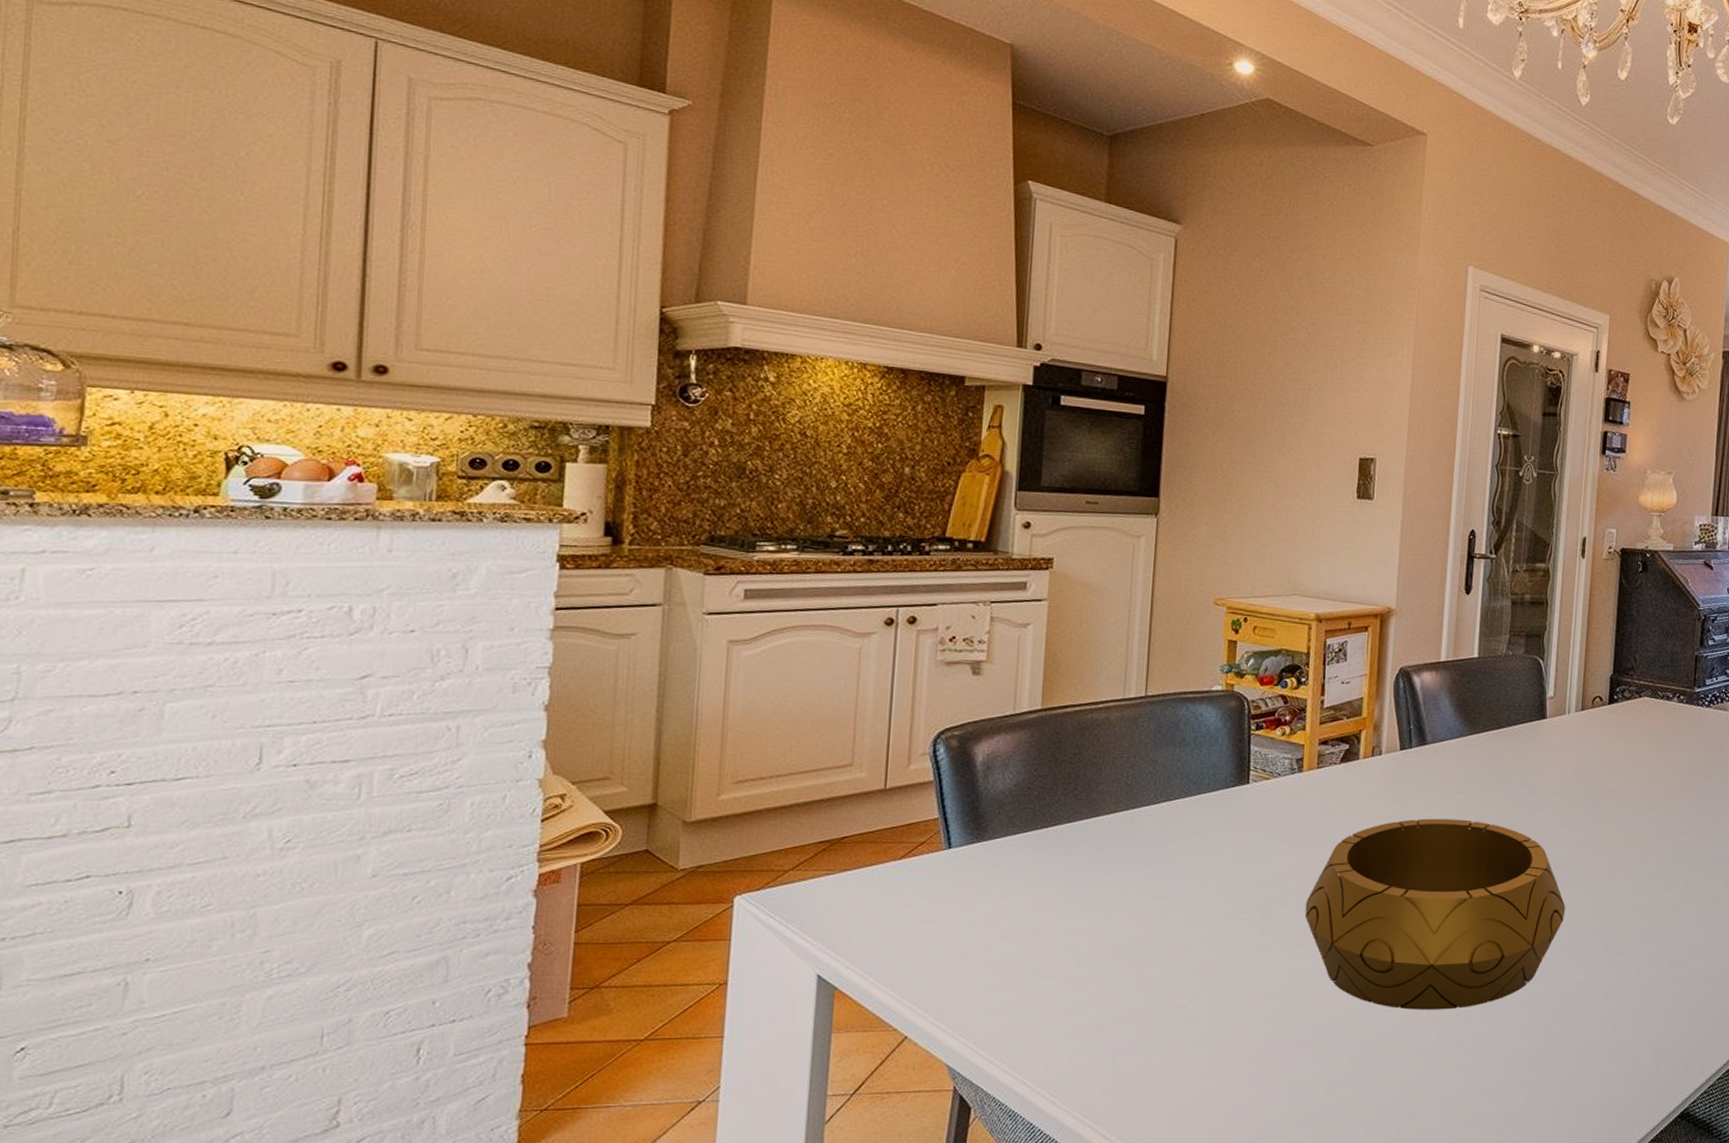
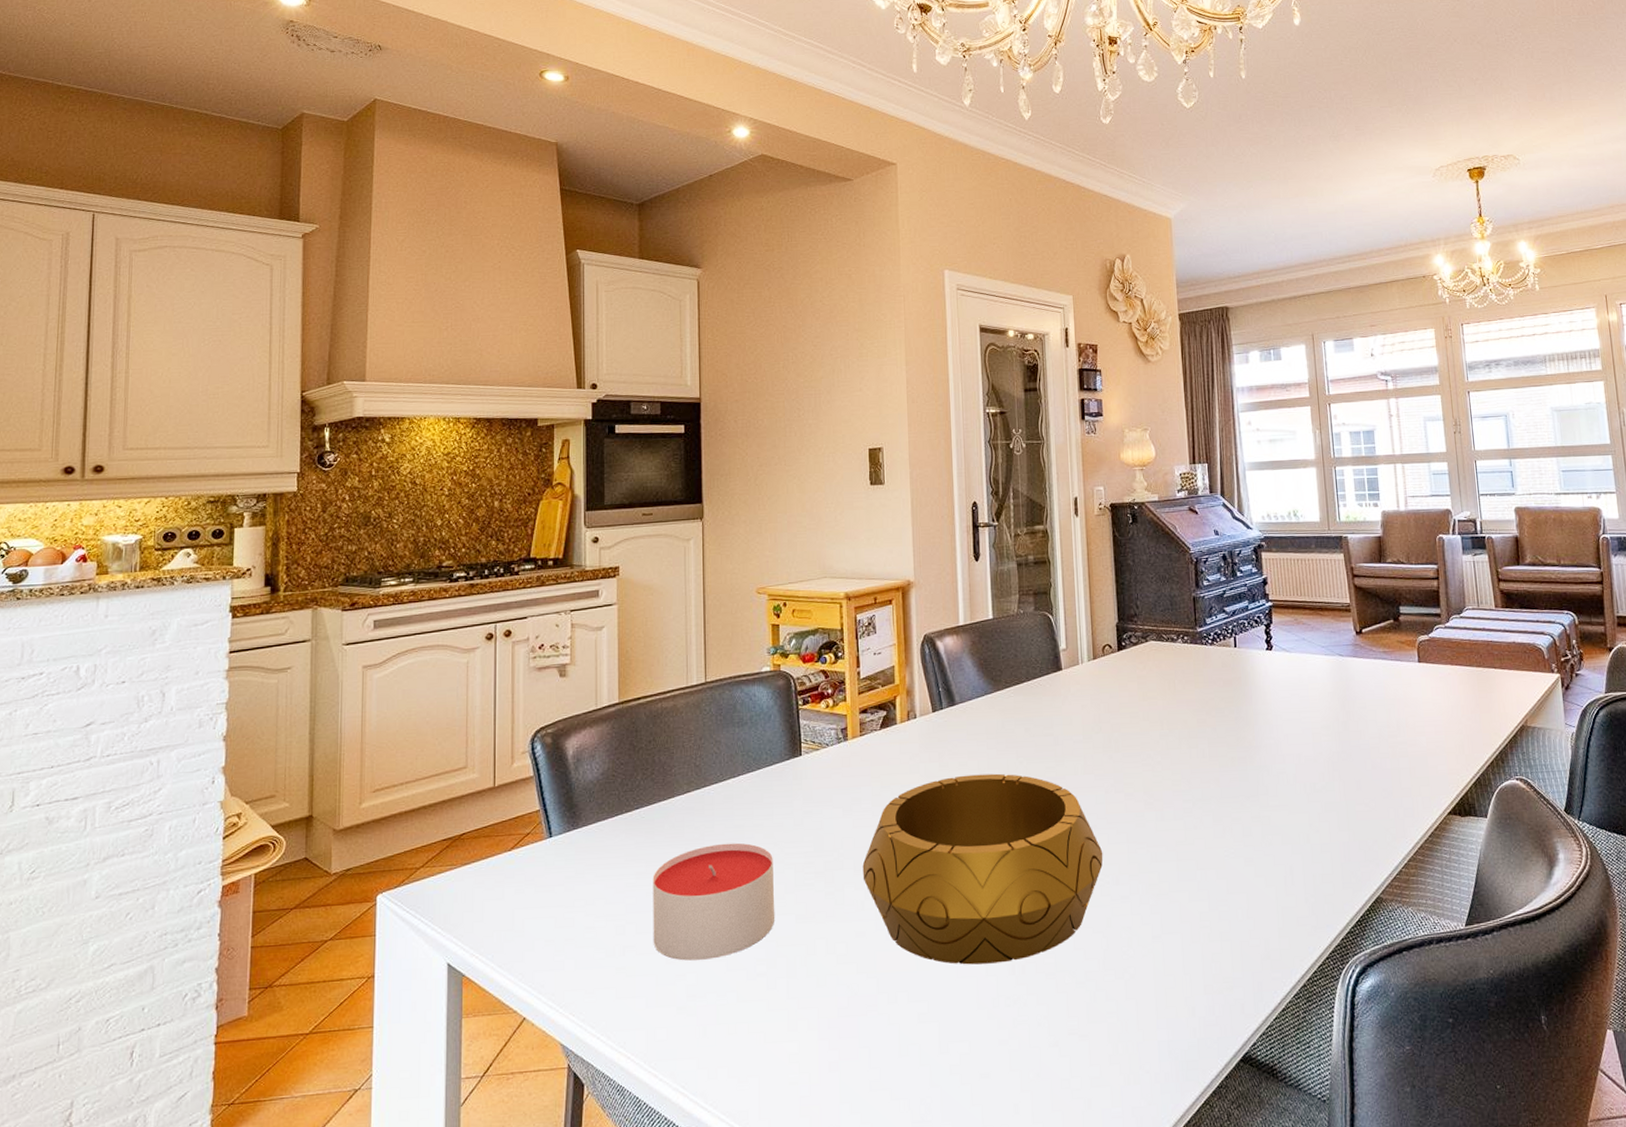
candle: none [1062,869,1207,988] -> present [653,842,774,961]

